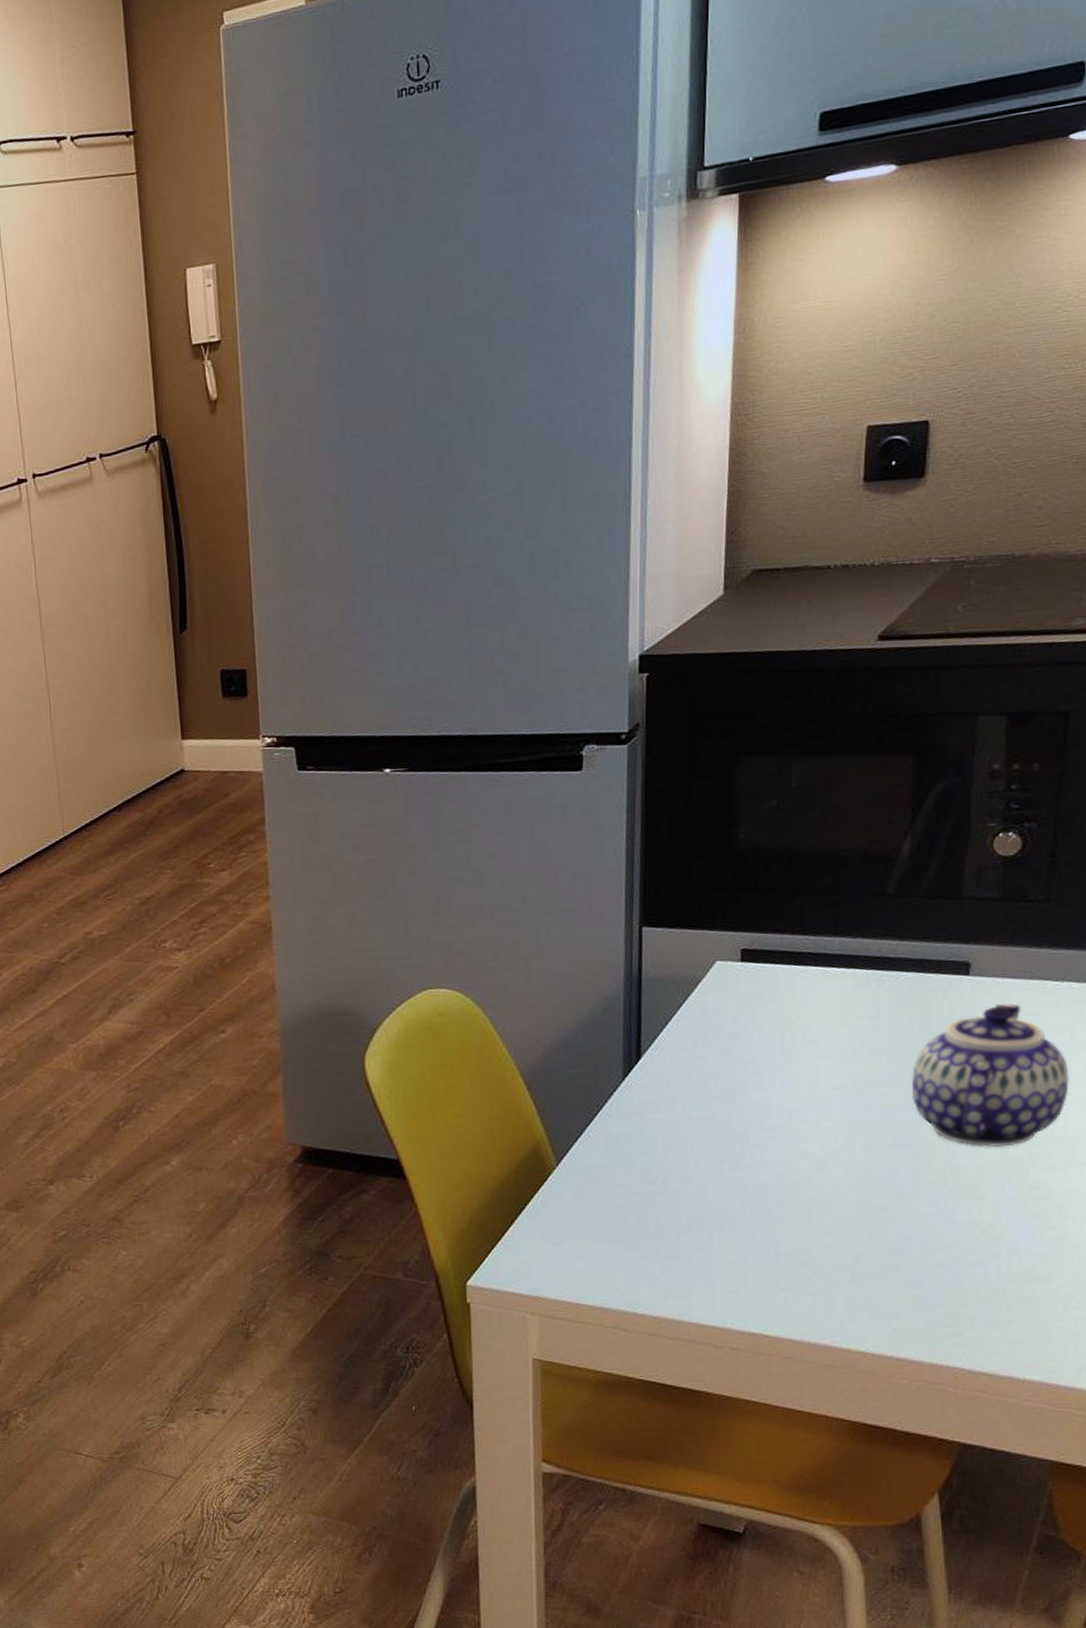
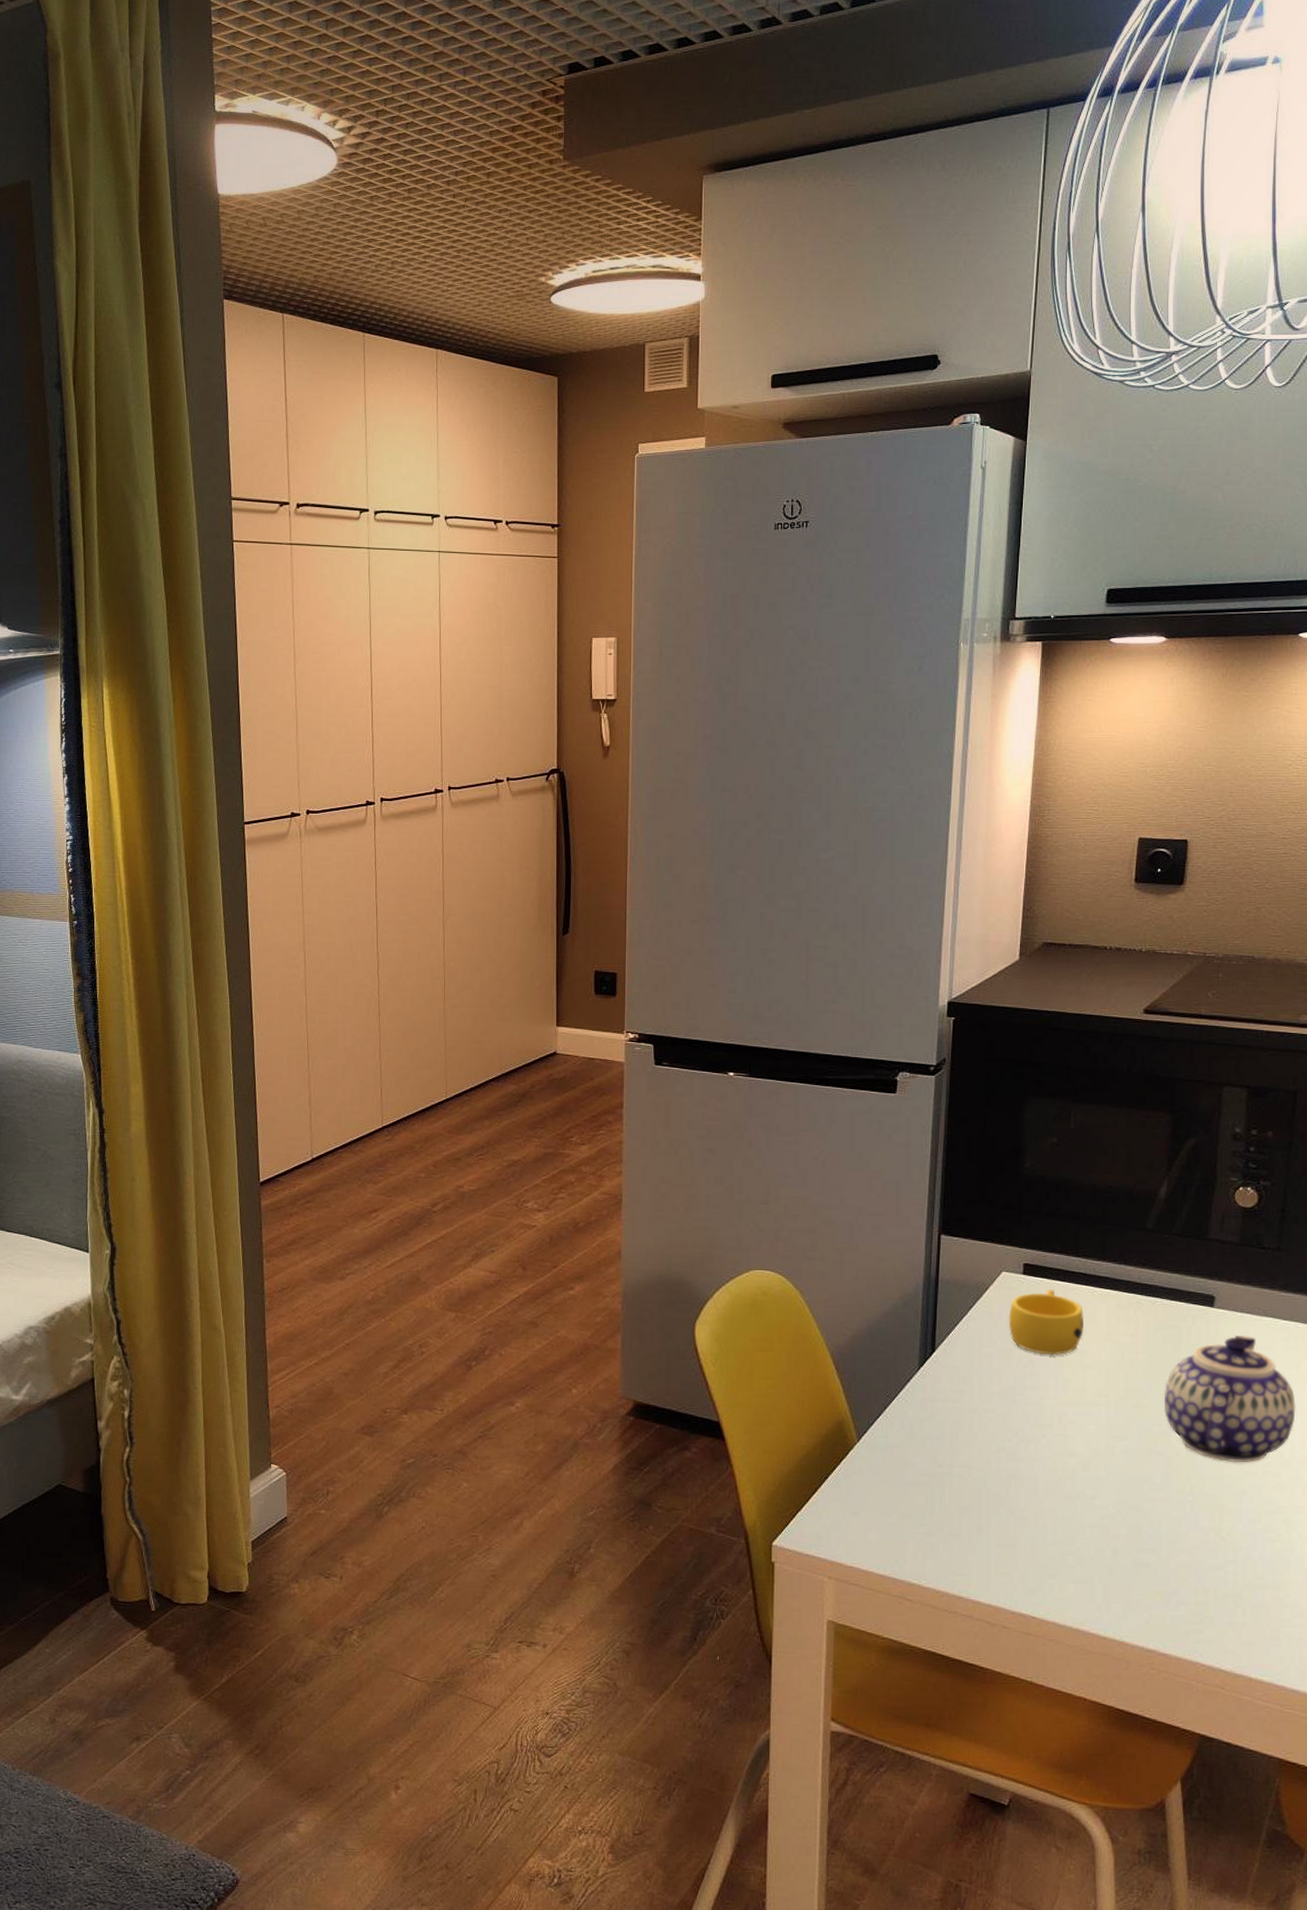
cup: none [725,975,814,1049] -> present [1008,1289,1084,1356]

